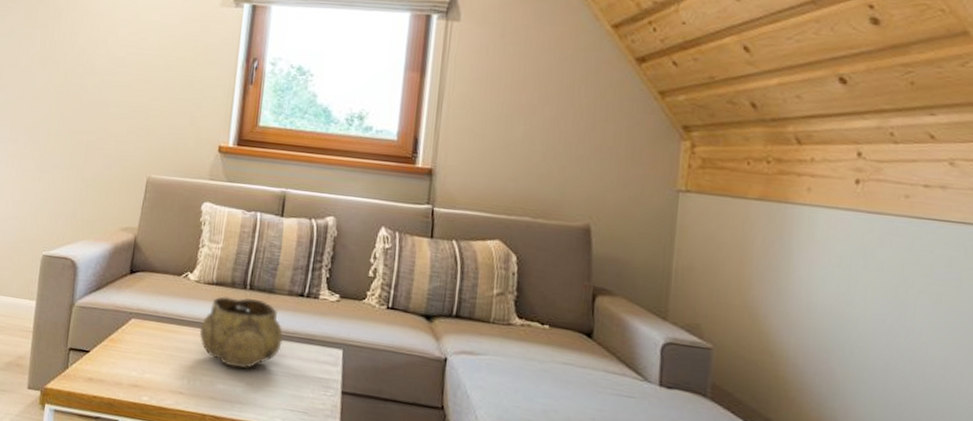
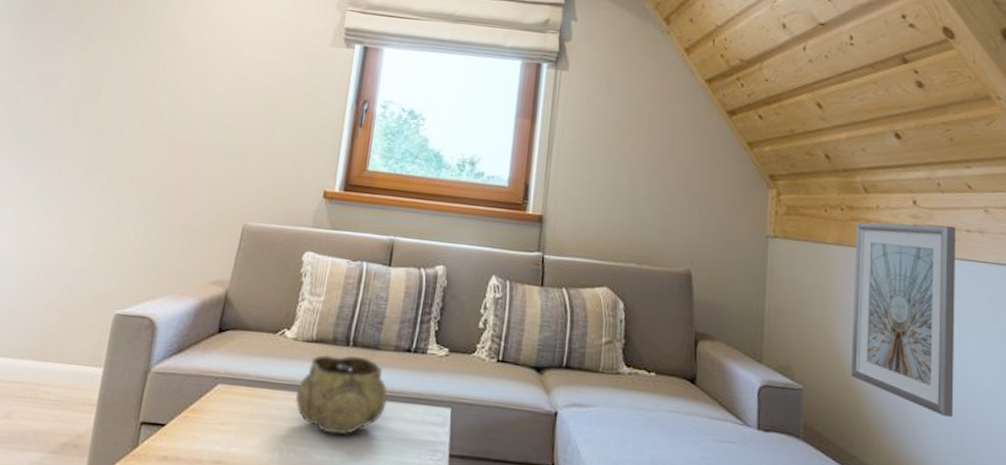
picture frame: none [769,176,911,387] -> present [850,222,956,418]

